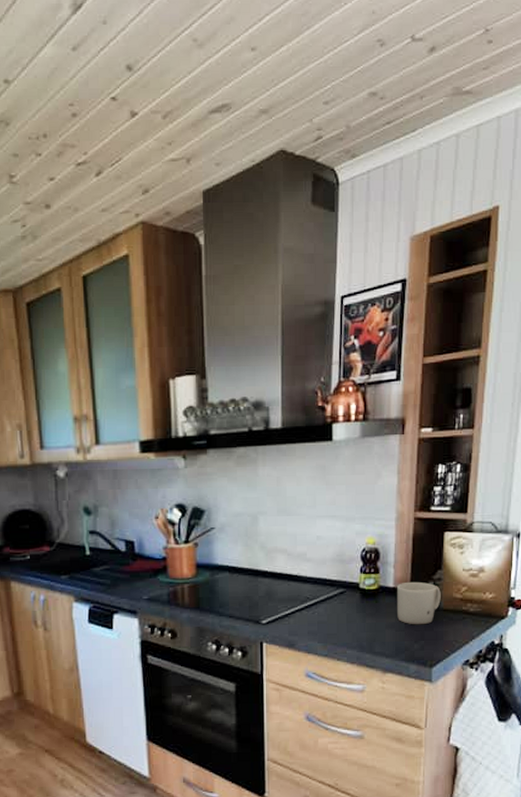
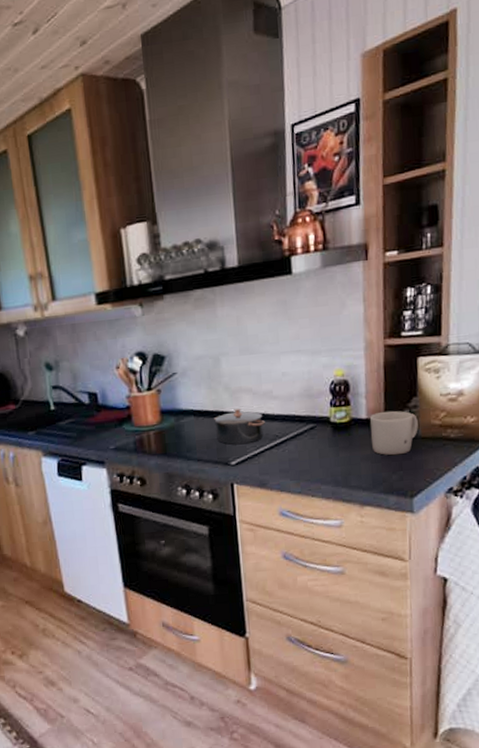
cooking pot: none [248,567,297,604] -> present [214,408,265,445]

